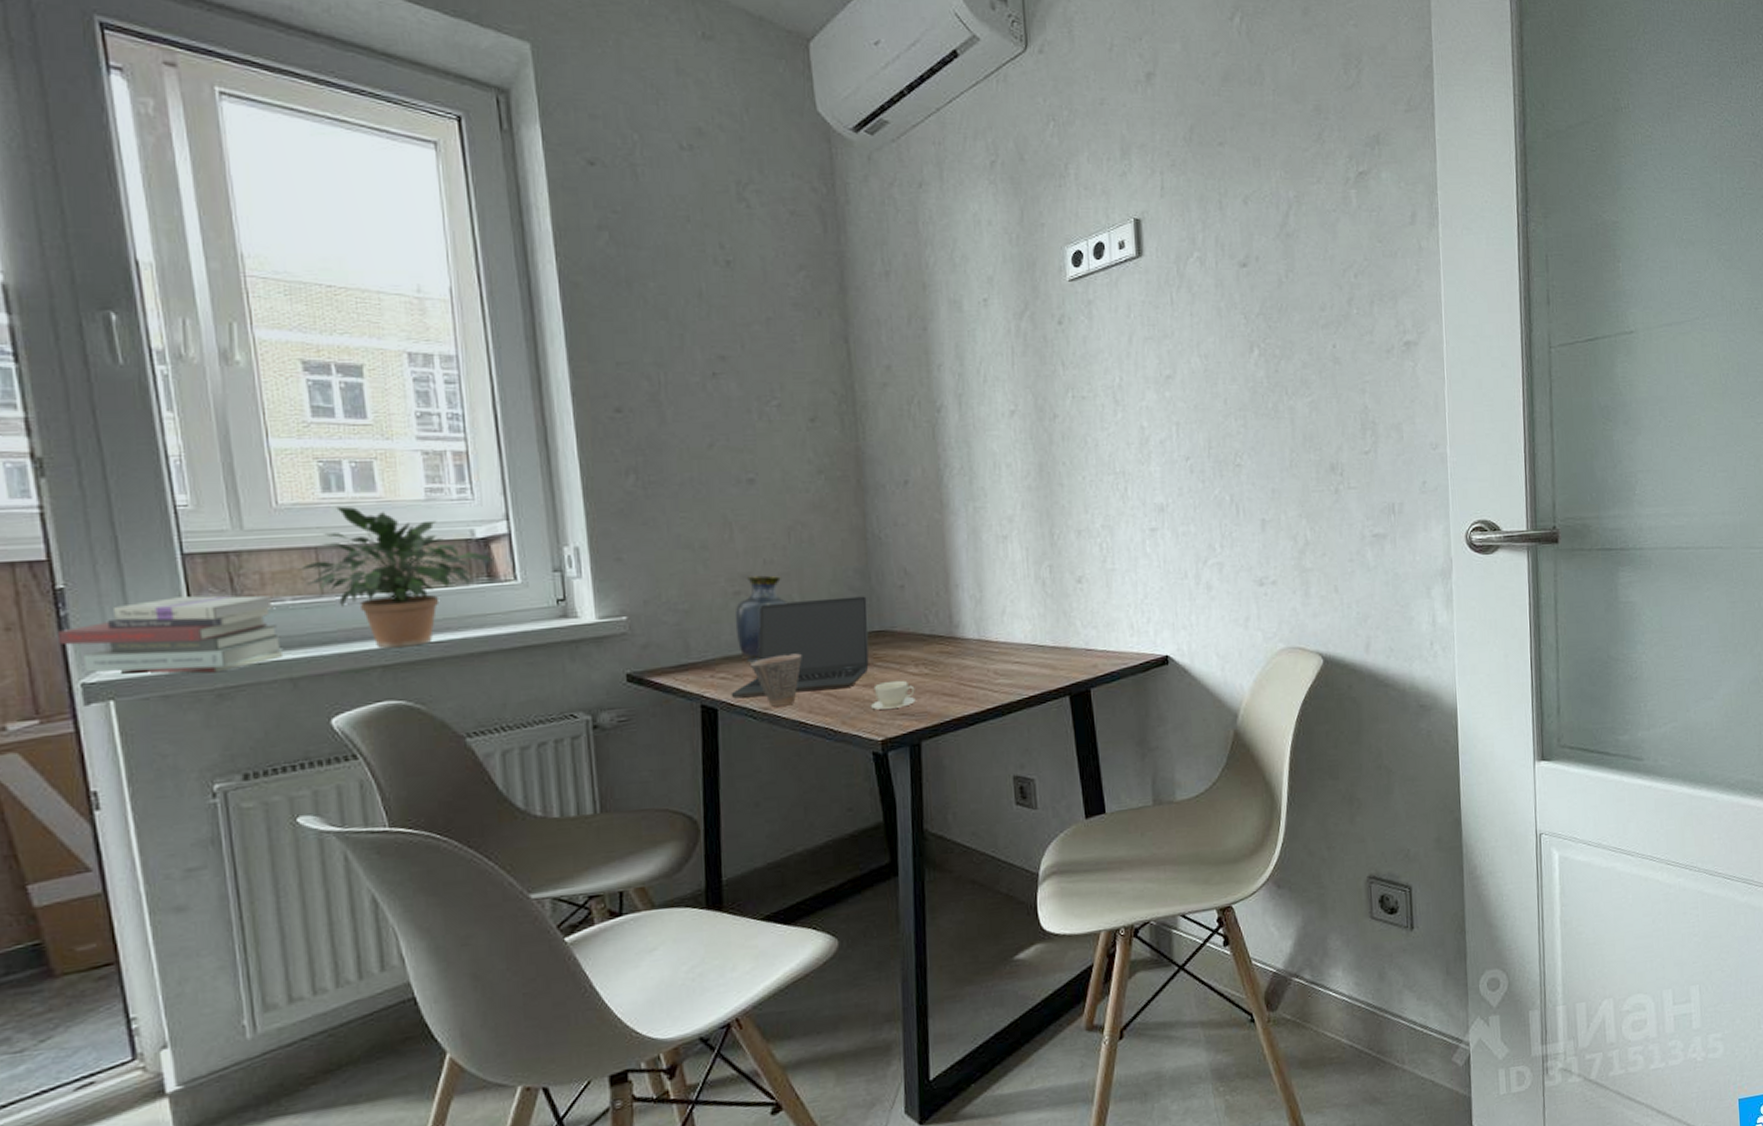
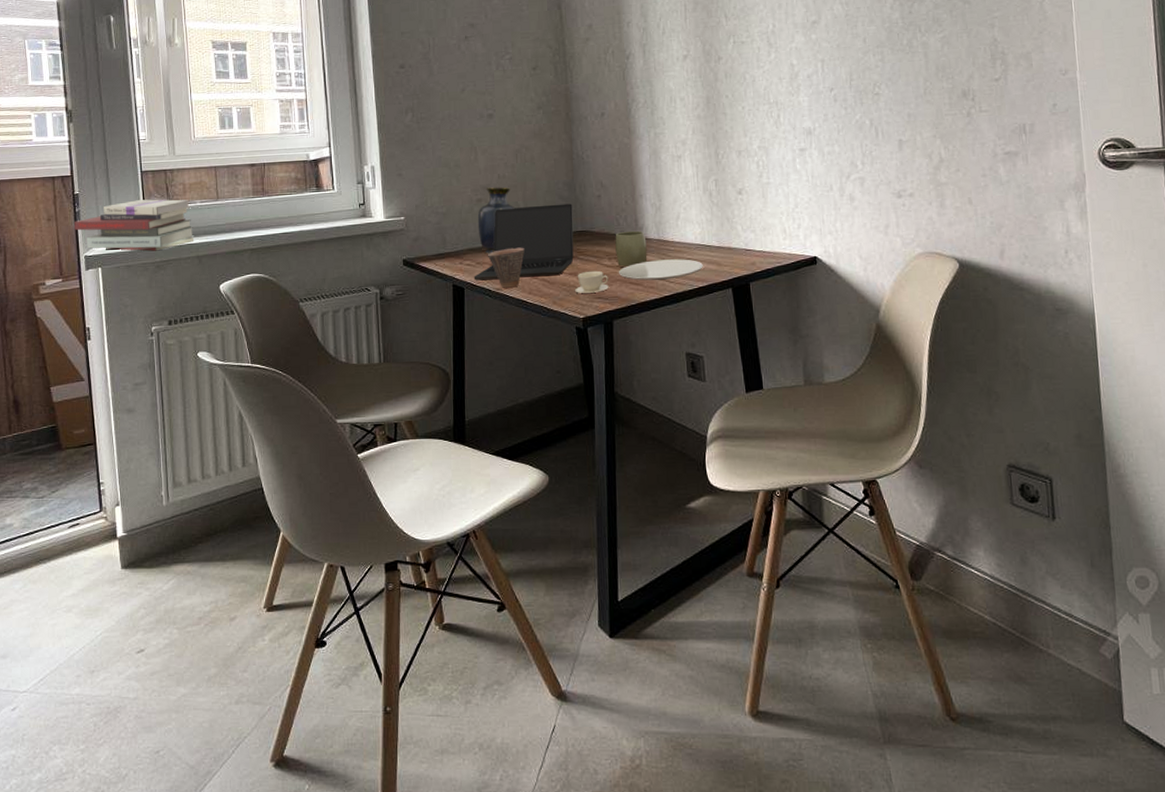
potted plant: present [297,506,495,650] -> none [204,138,321,238]
mug: none [923,629,965,676] -> present [615,230,648,268]
plate: none [927,662,1035,691] -> present [618,259,703,281]

